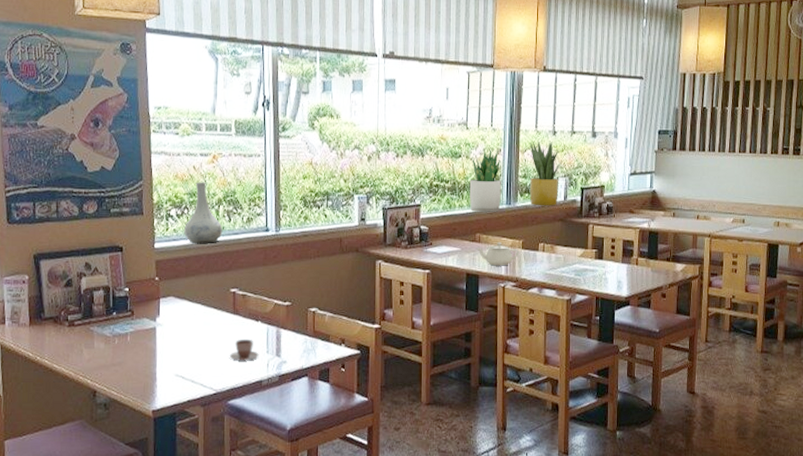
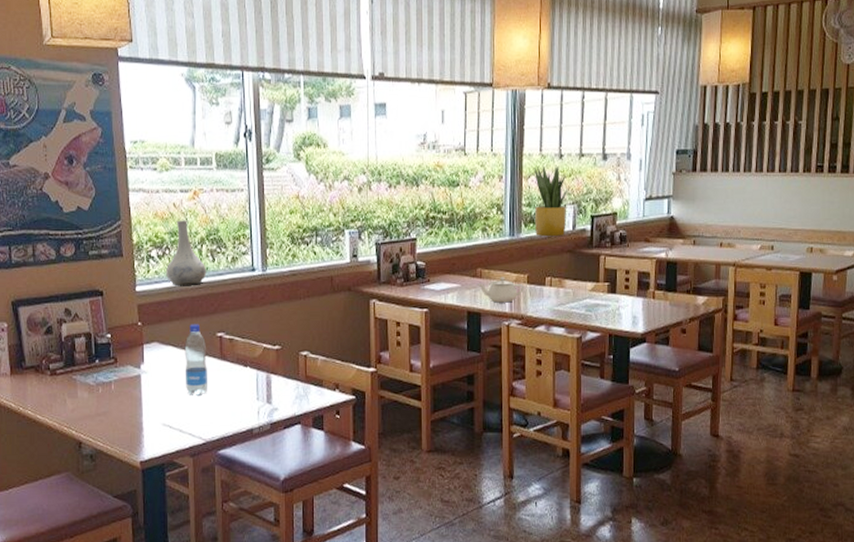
bottle: none [198,280,221,348] -> present [184,324,207,396]
teacup: present [230,339,259,360] -> none [219,385,249,408]
planter: present [469,149,502,212] -> none [469,176,504,245]

